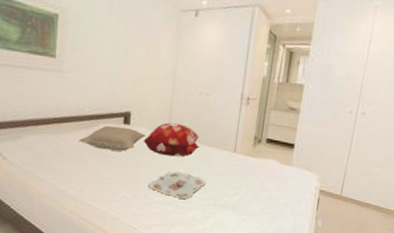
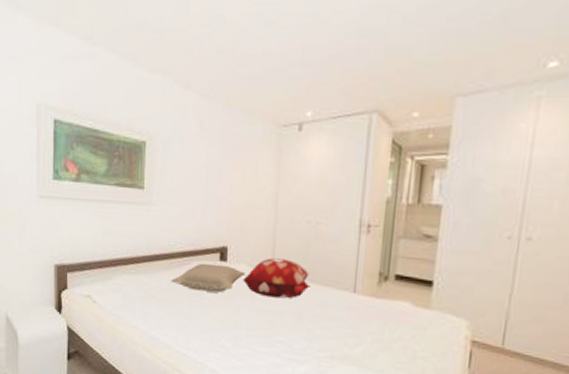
serving tray: present [148,171,206,199] -> none [250,316,320,349]

